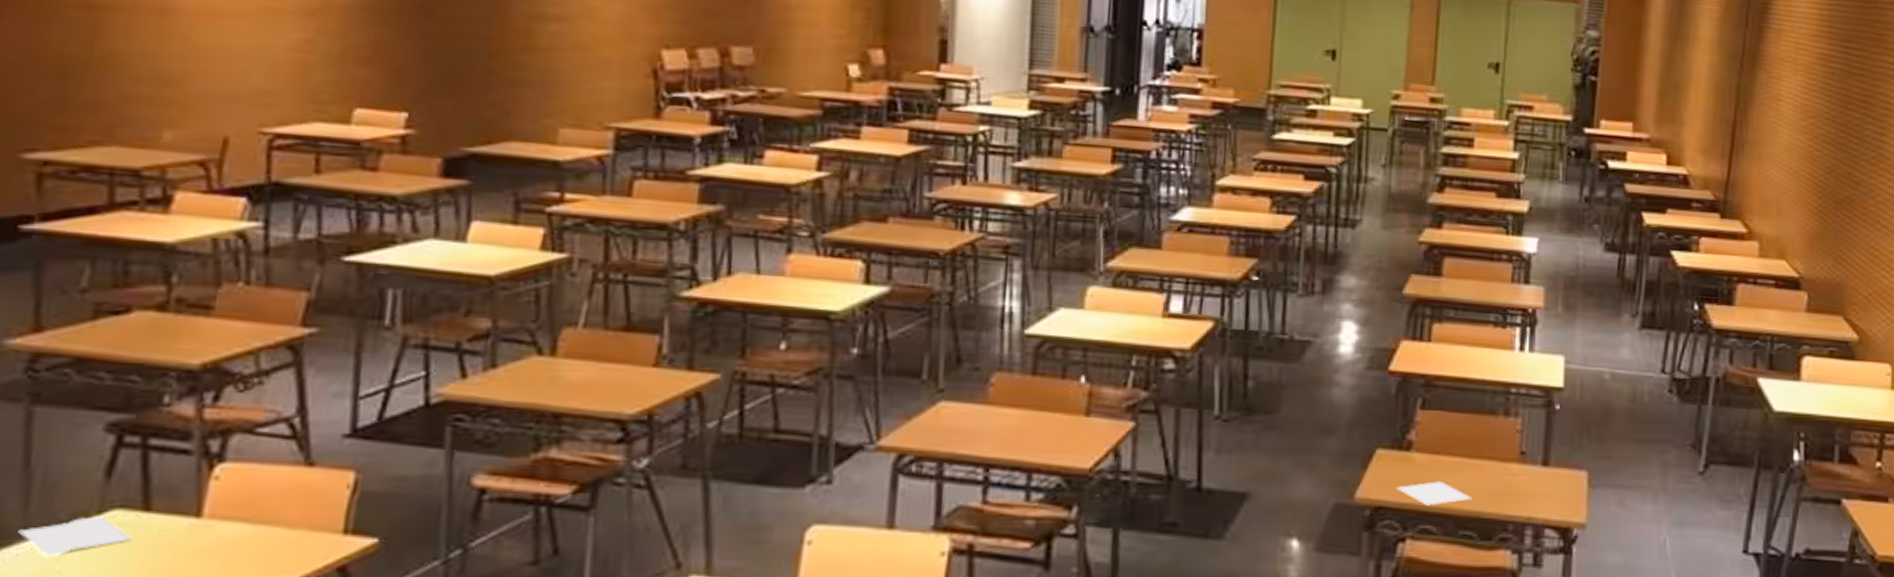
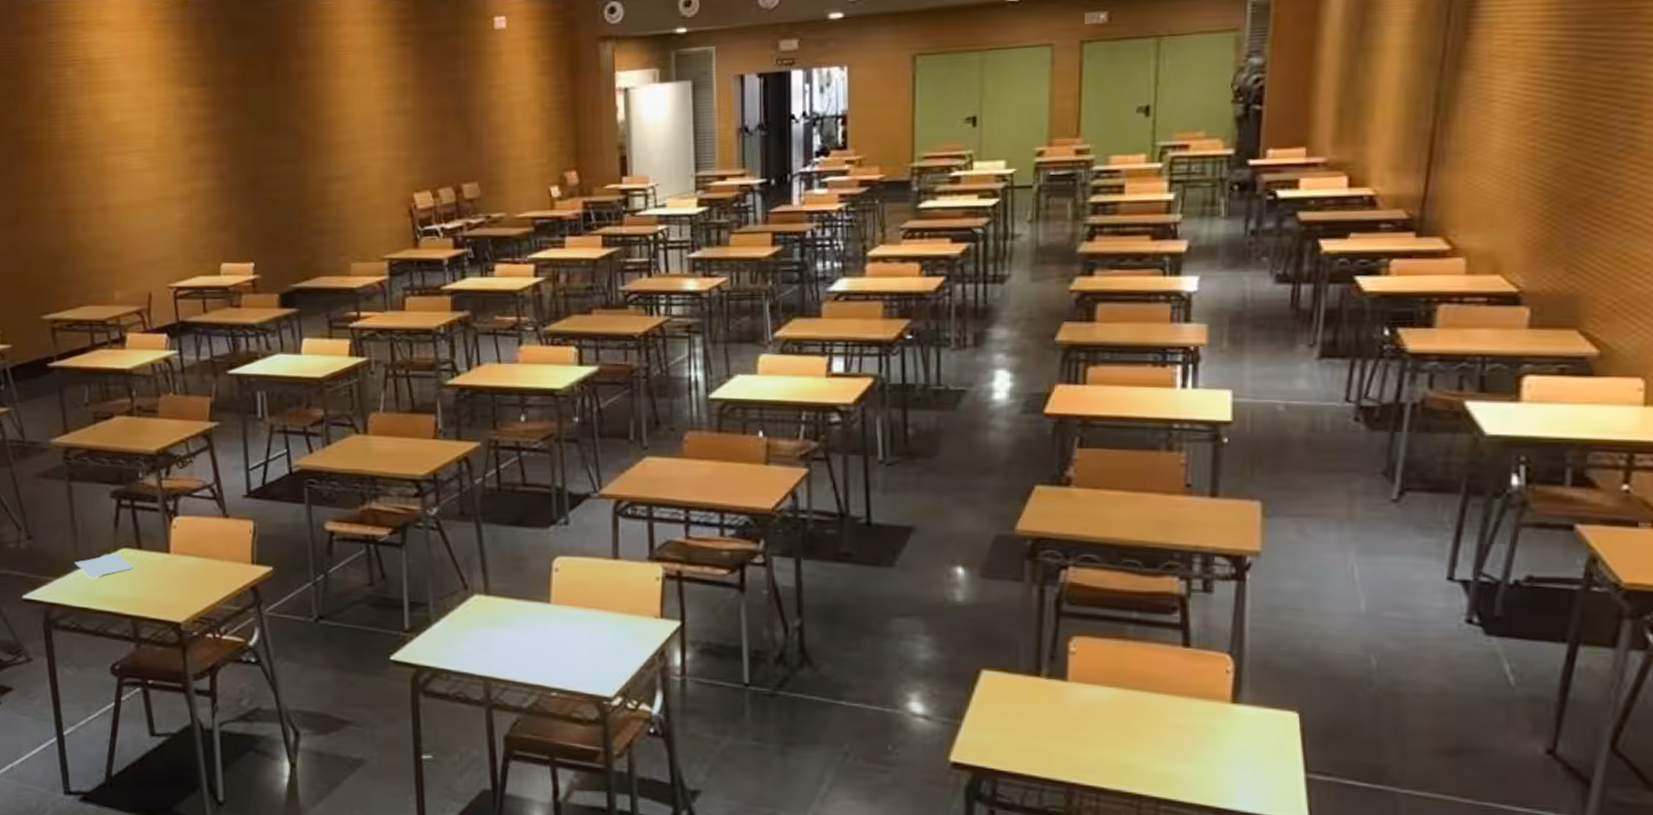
paper sheet: present [1396,481,1472,506] -> none [1057,514,1135,536]

